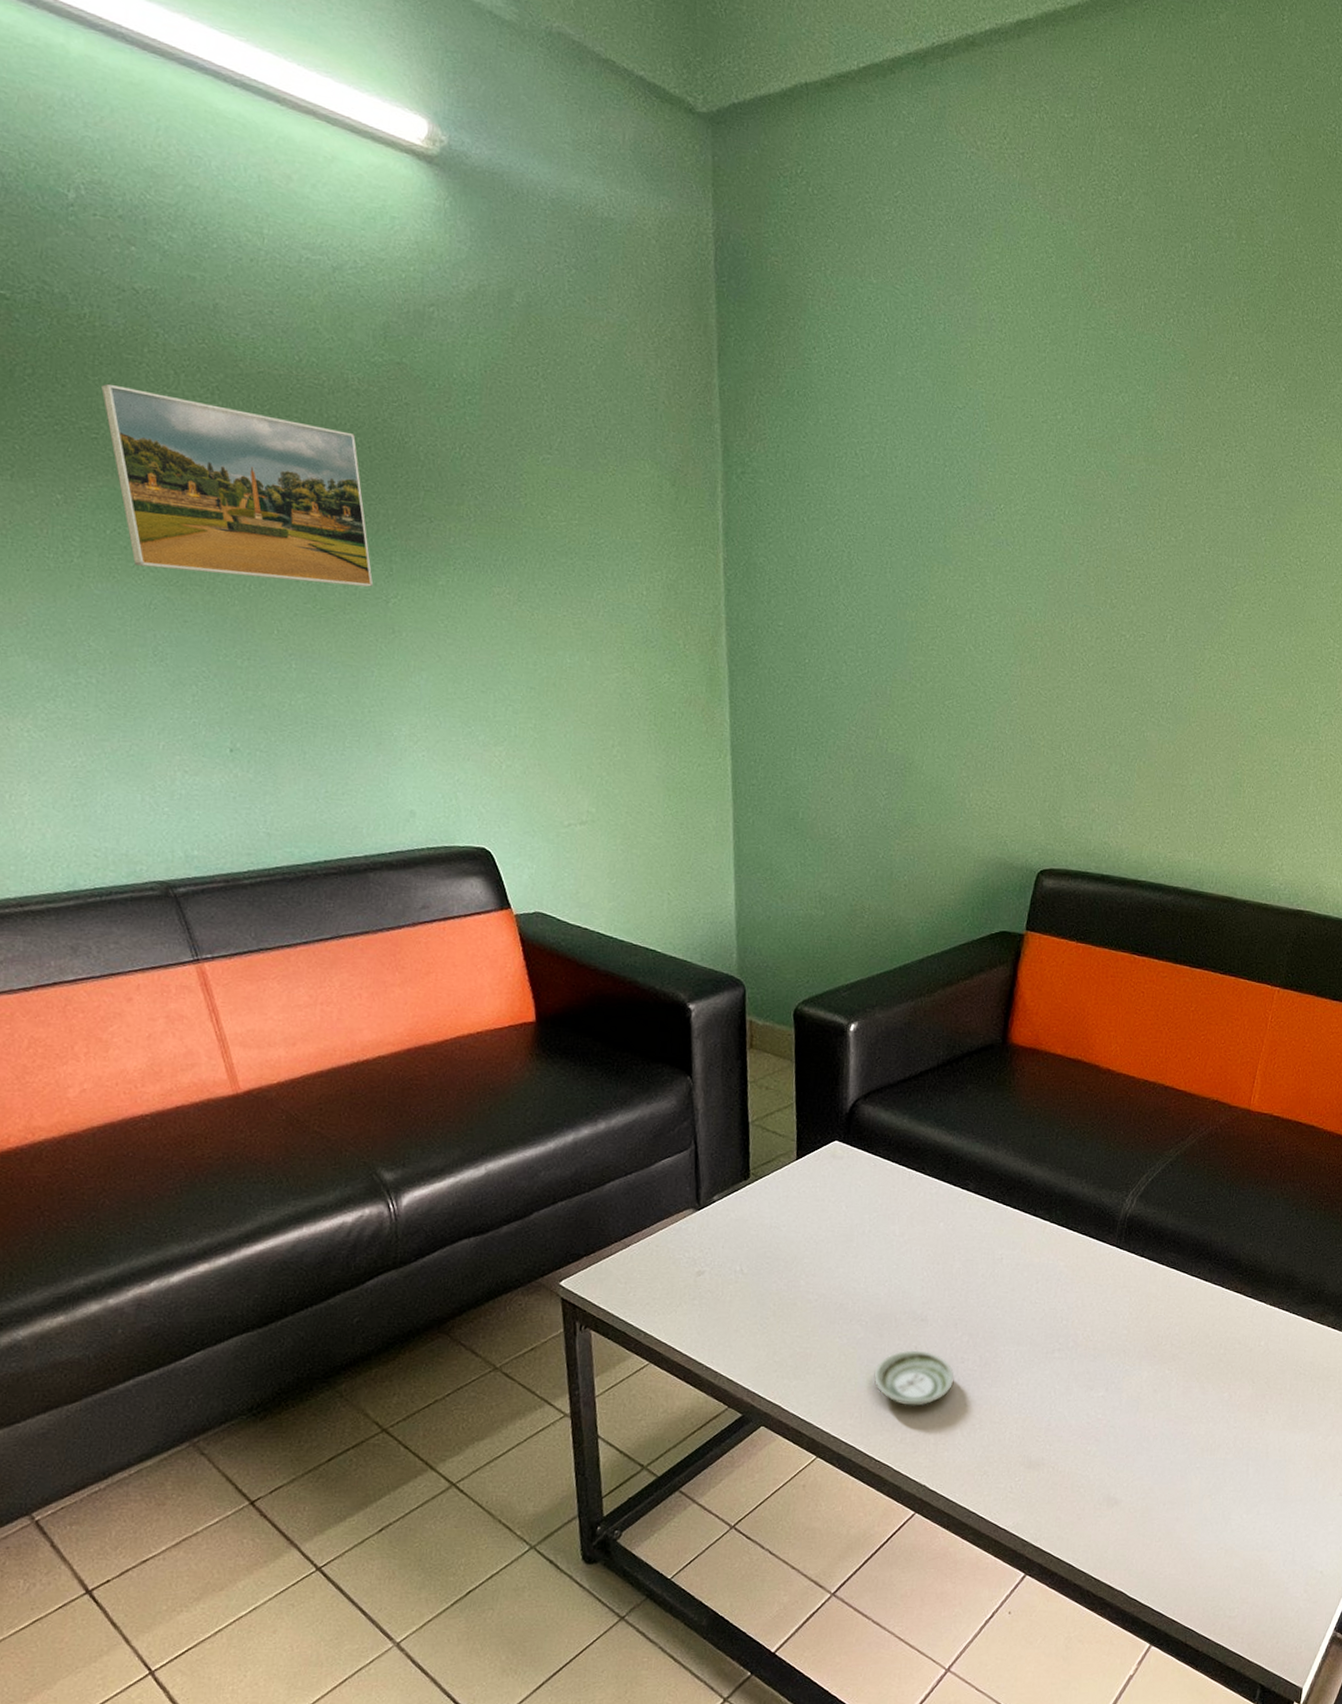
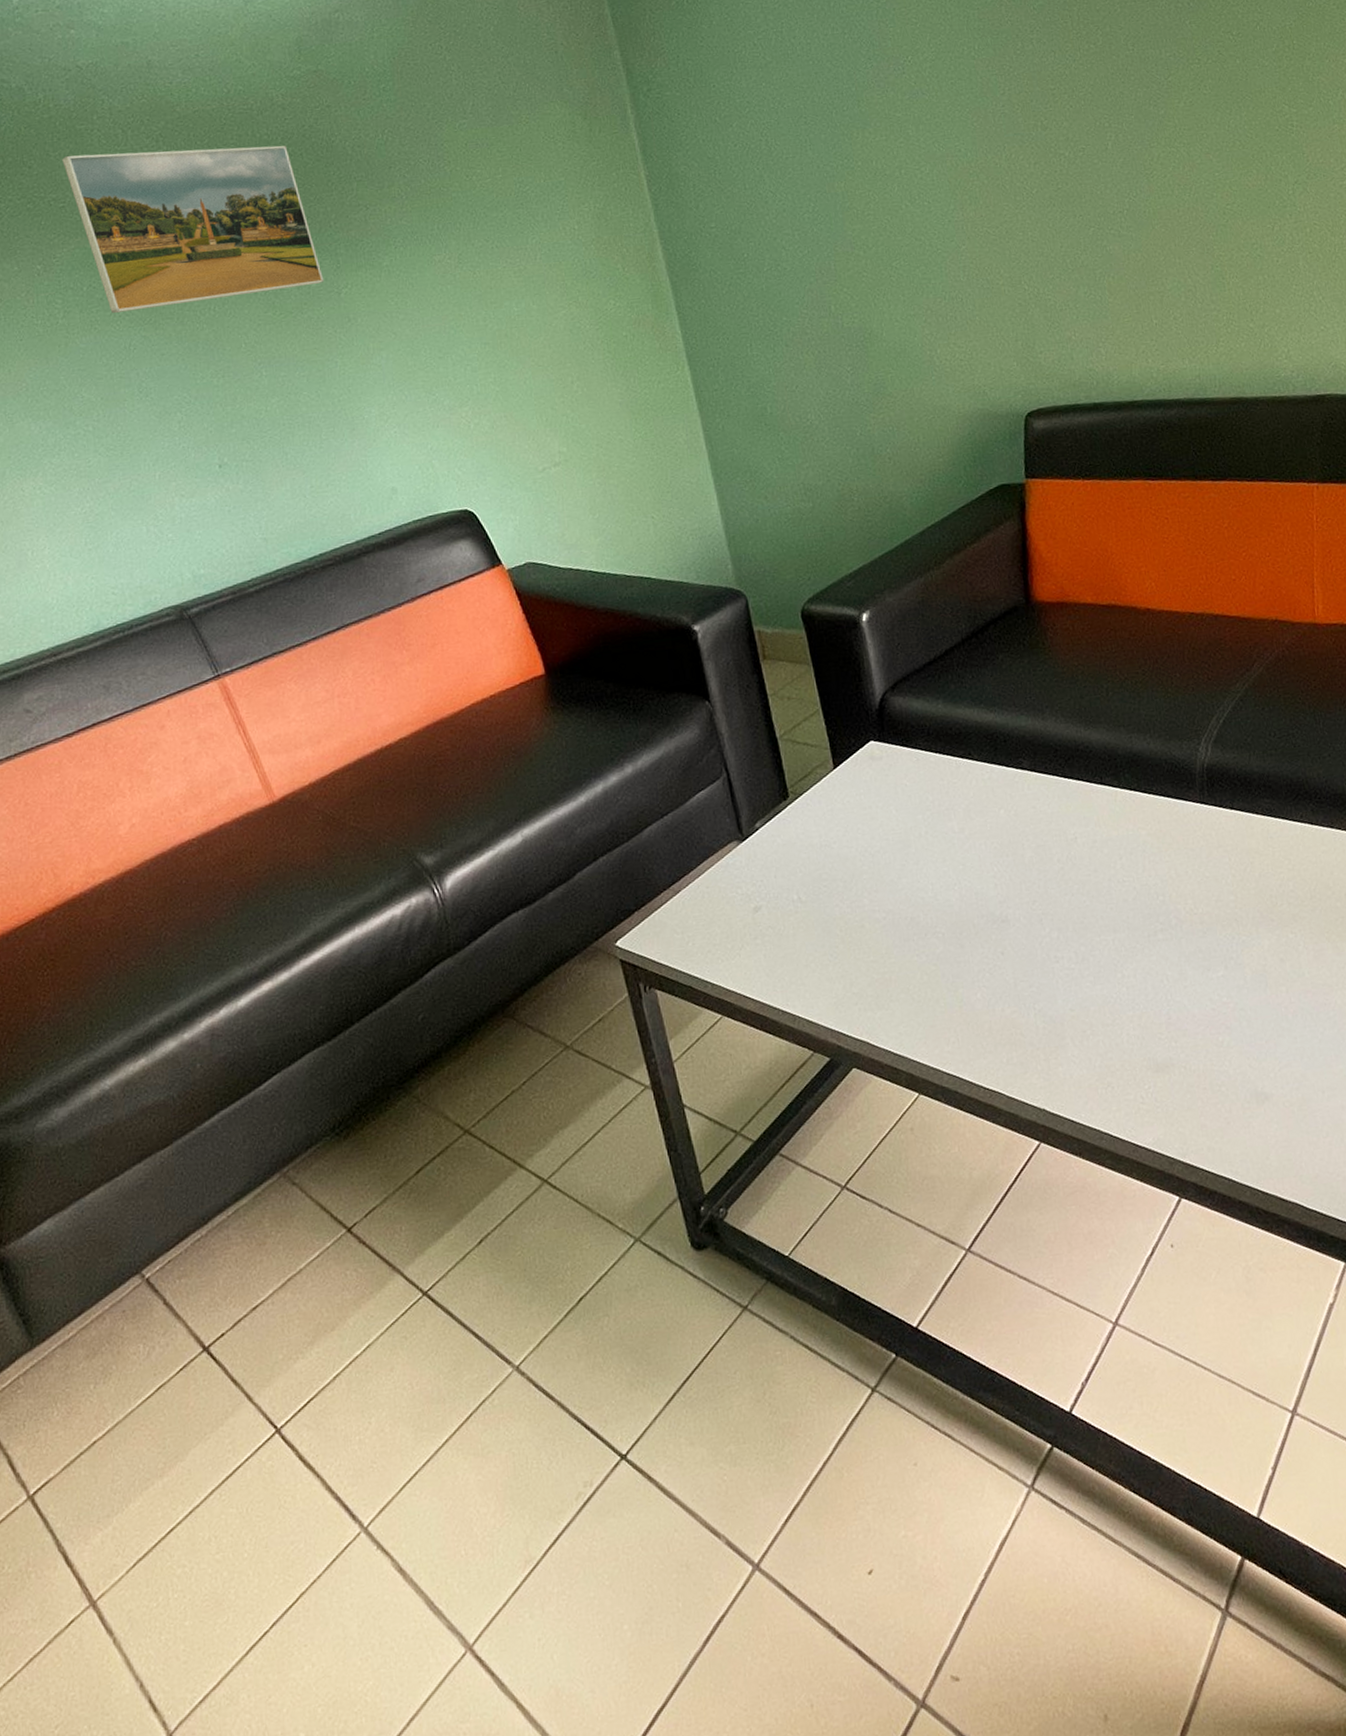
saucer: present [874,1350,954,1406] -> none [962,955,1052,1022]

